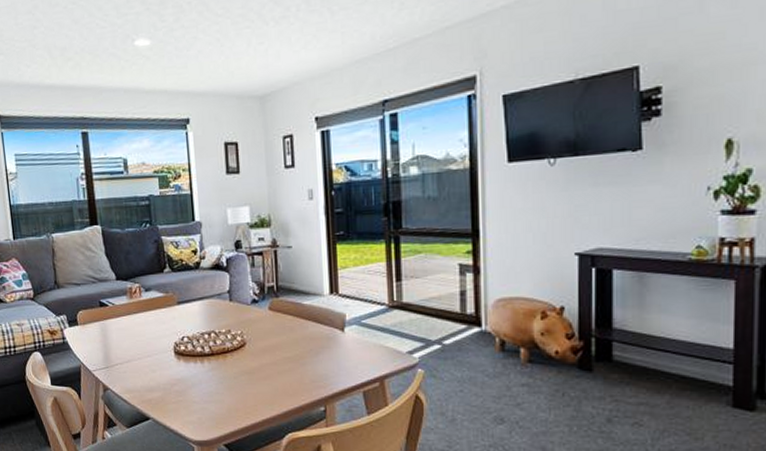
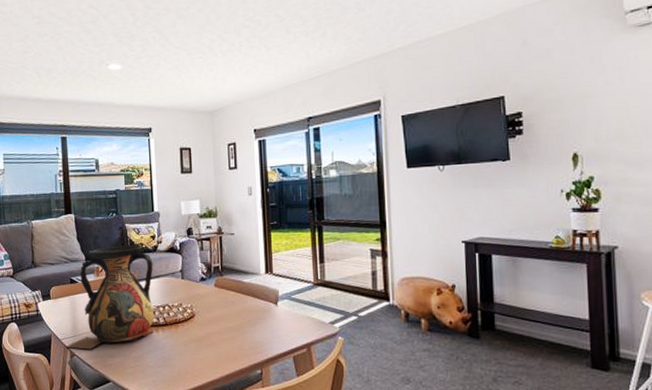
vase: none [97,261,199,383] -> present [65,245,155,350]

